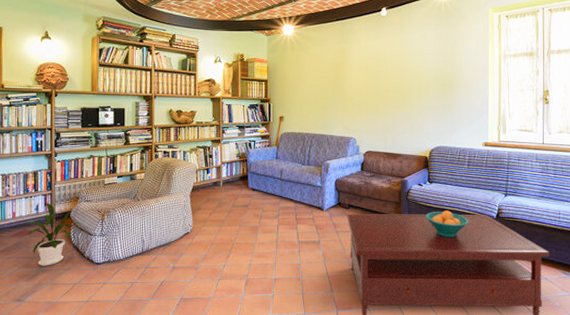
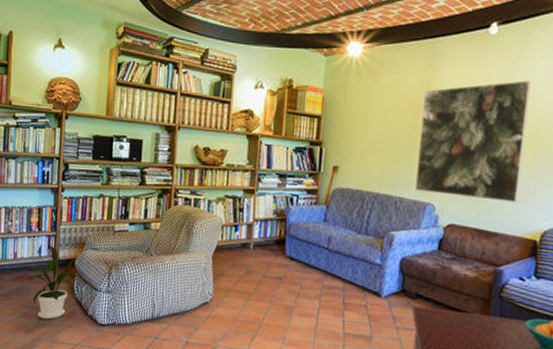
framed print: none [341,46,412,131] -> present [415,80,531,203]

